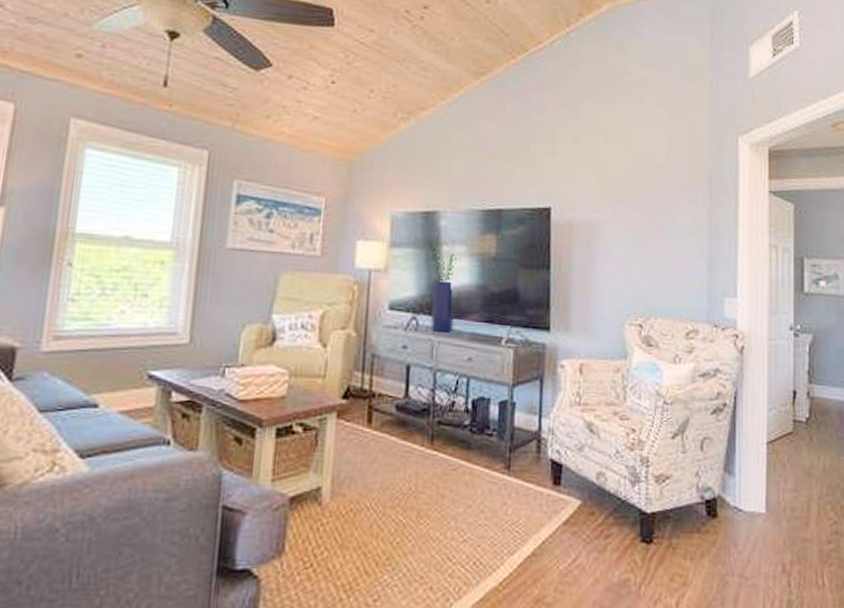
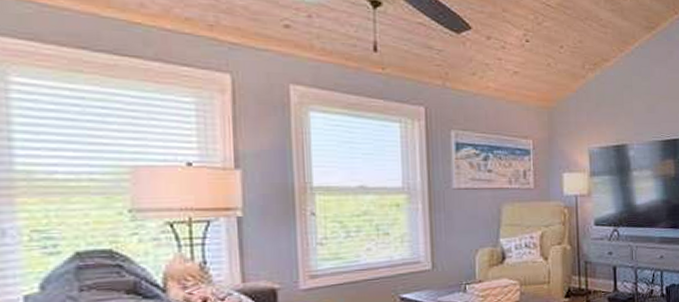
vase: present [430,238,457,334] -> none [622,166,647,240]

